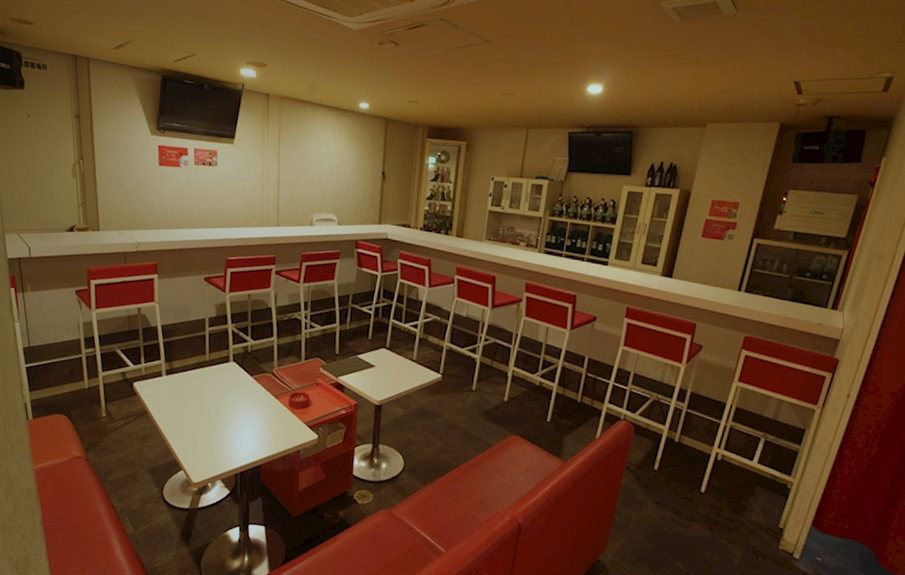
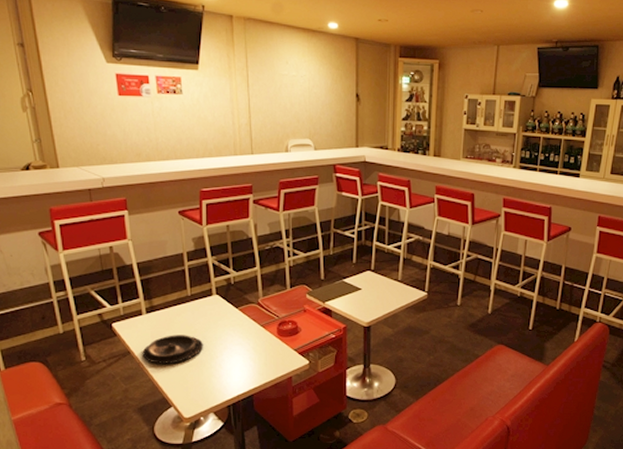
ashtray: none [158,398,217,427] -> present [142,335,203,364]

